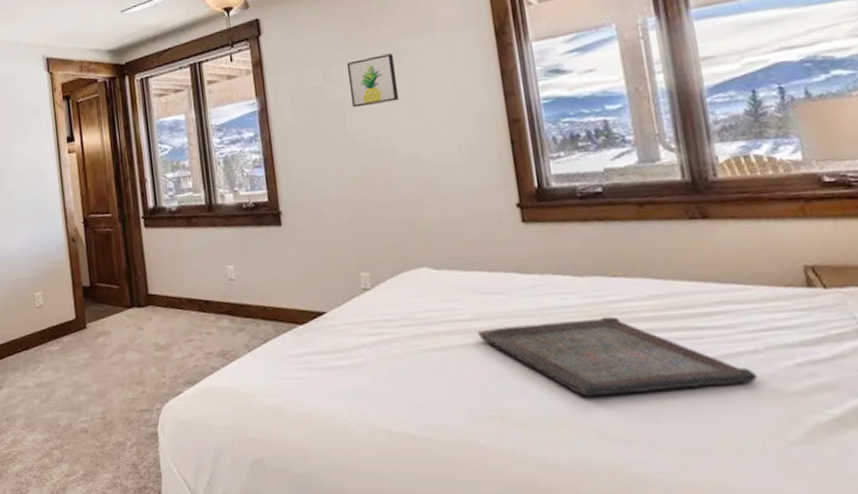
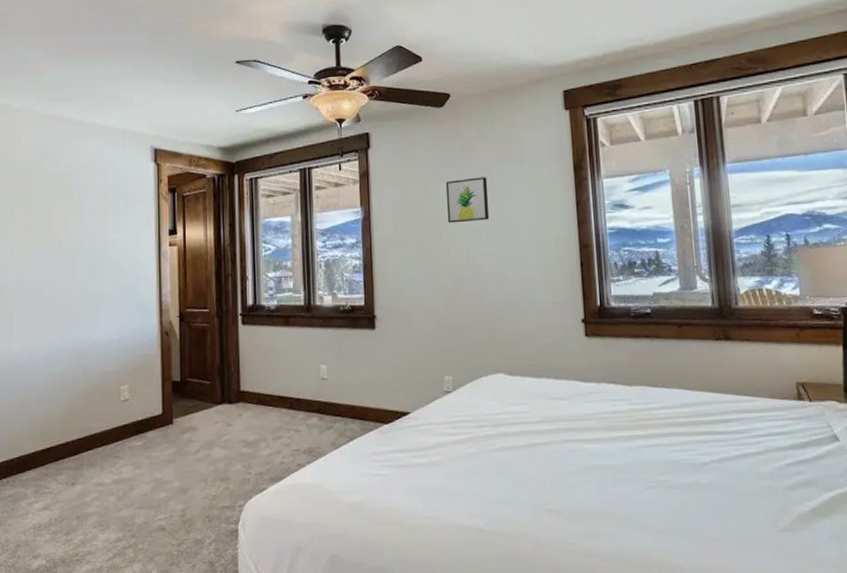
serving tray: present [477,316,757,397] -> none [541,421,758,492]

